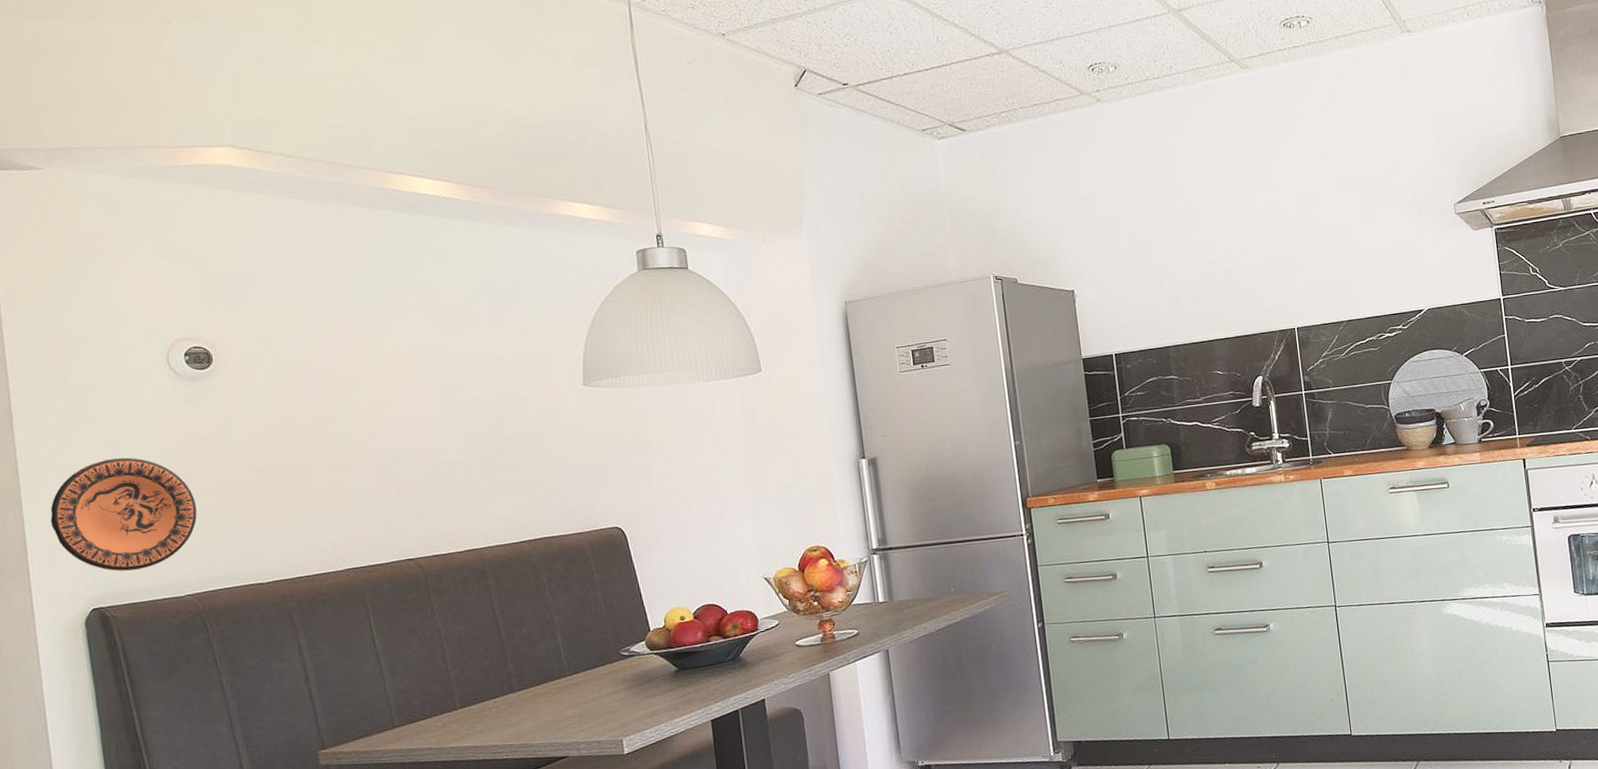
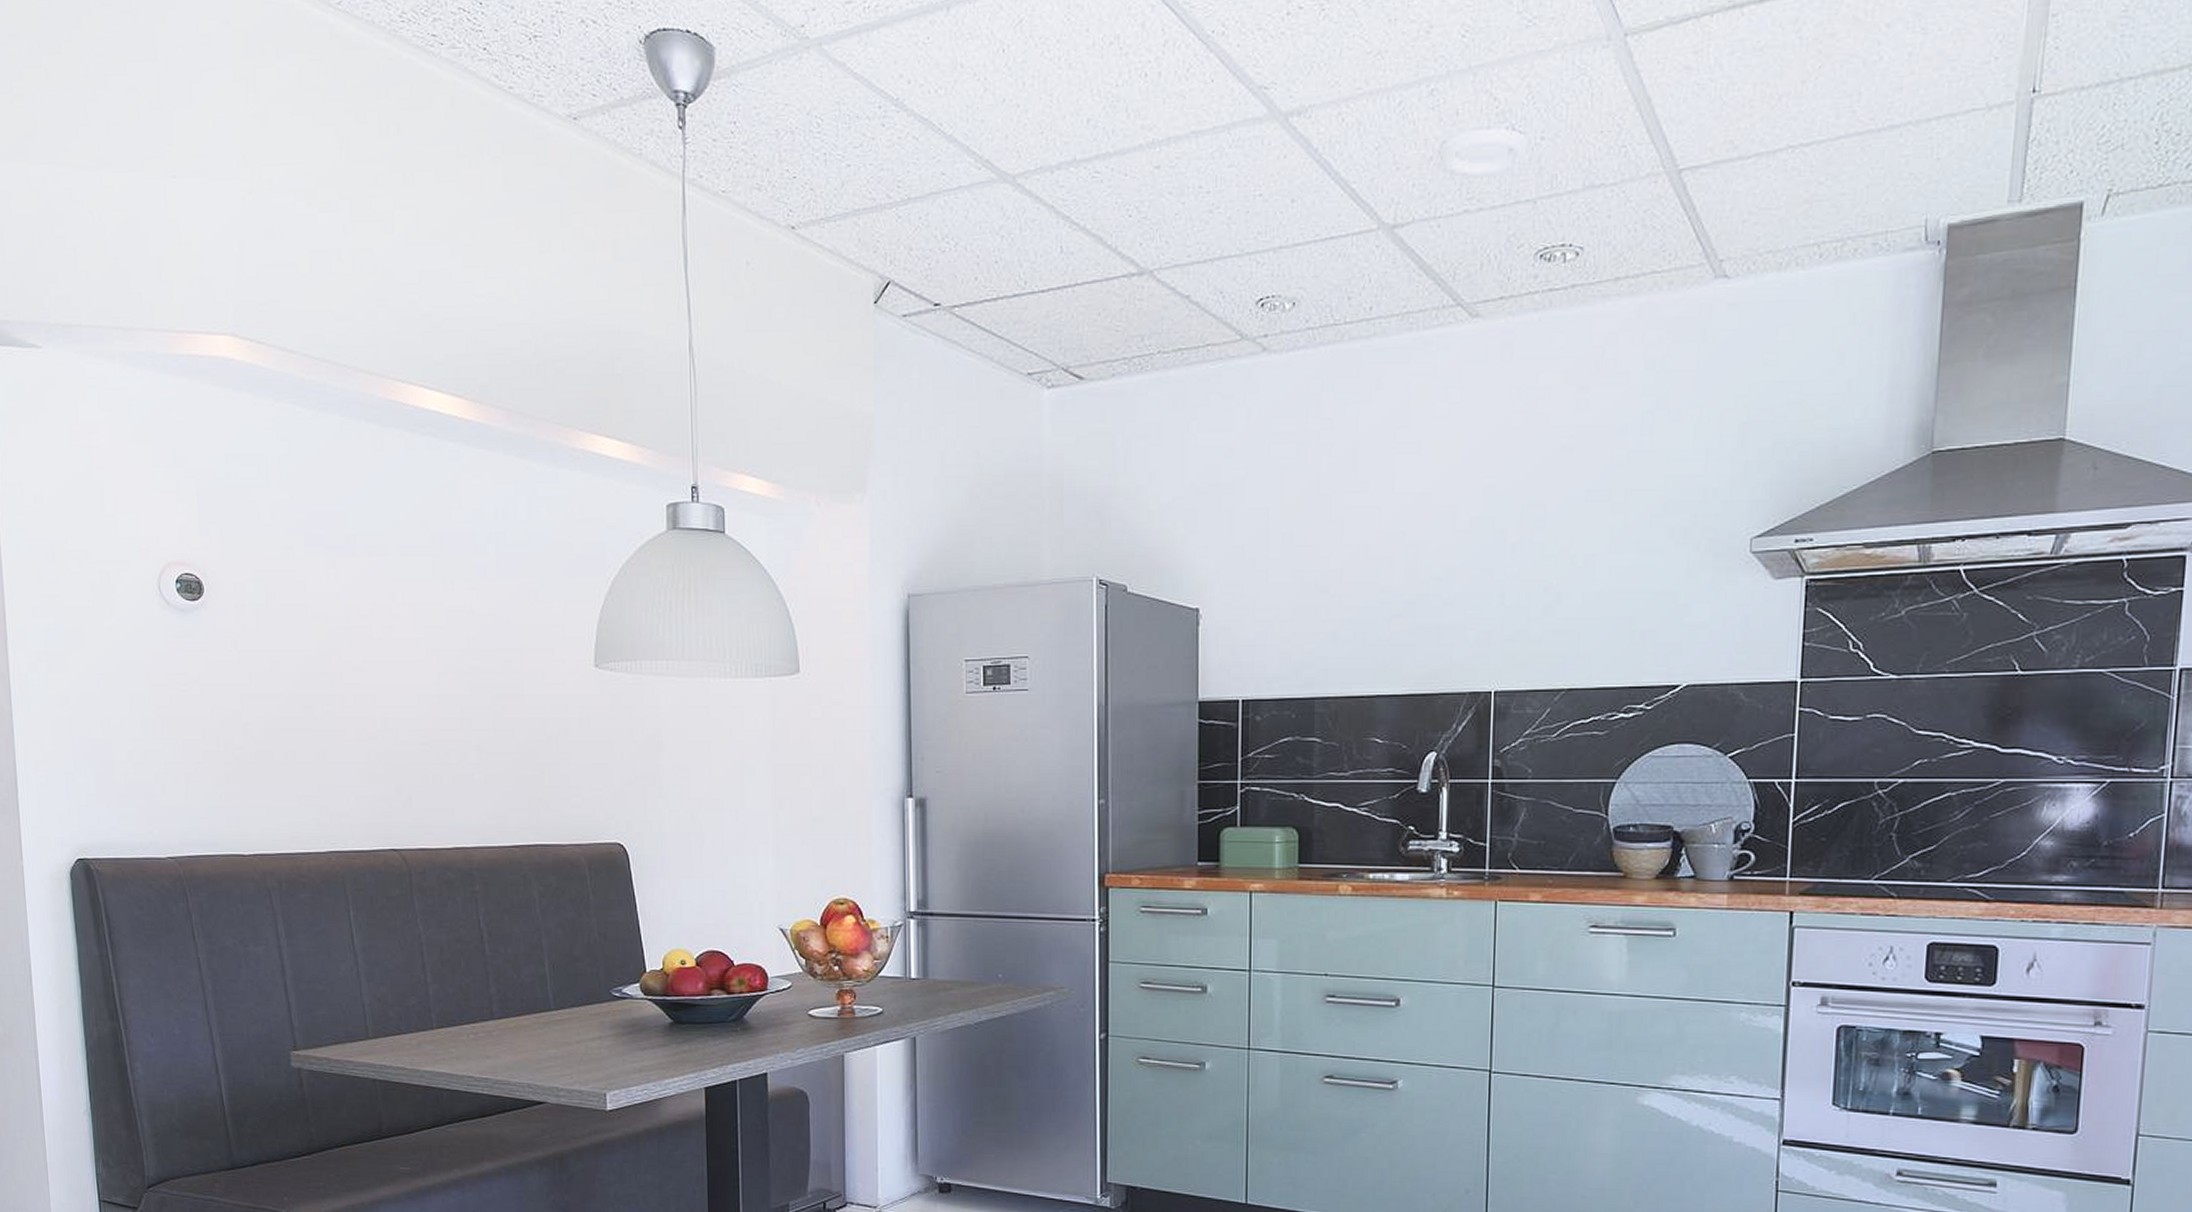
decorative plate: present [50,457,197,572] -> none [40,693,182,823]

